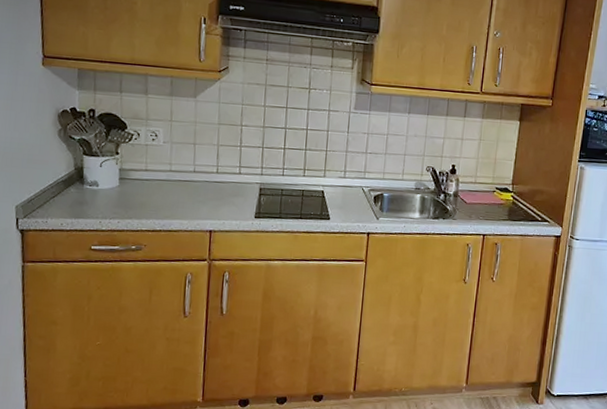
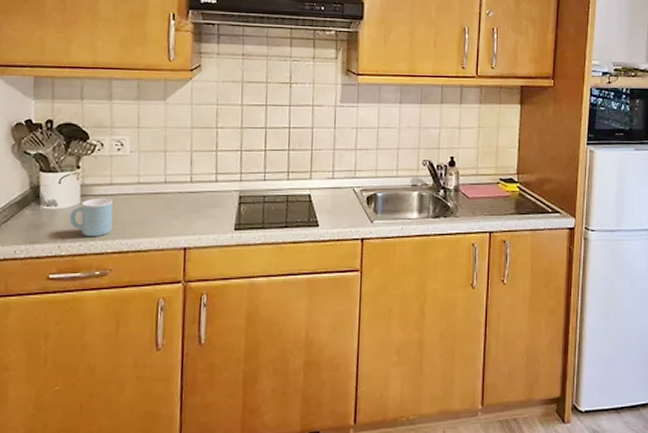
mug: none [109,181,148,216] -> present [69,197,114,237]

